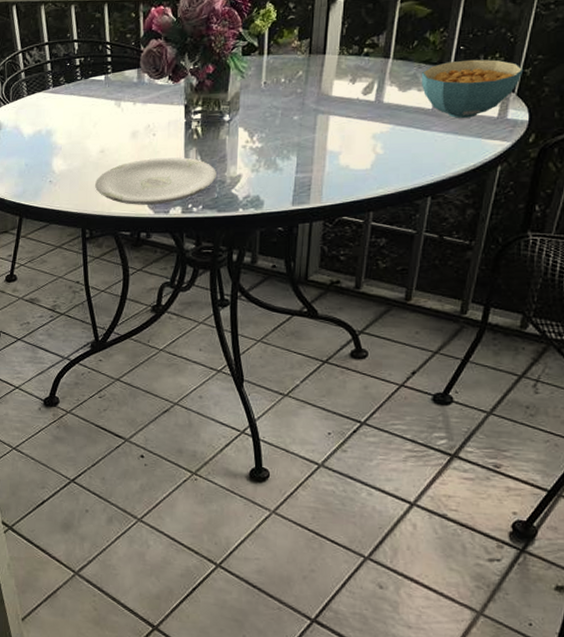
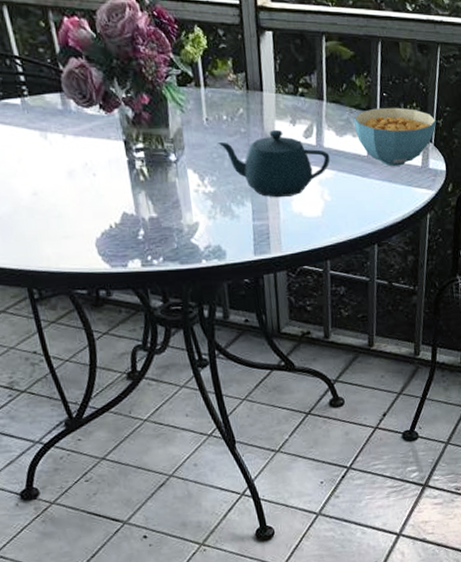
plate: present [95,156,217,205] -> none [34,201,173,258]
teapot: none [272,88,389,152] -> present [218,129,330,198]

